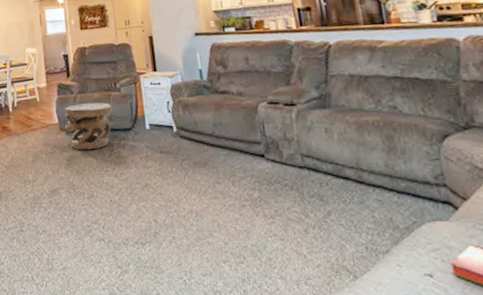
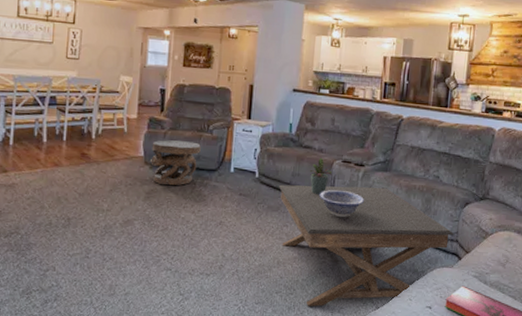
coffee table: none [201,127,438,278] -> present [279,184,454,307]
potted plant: none [232,101,260,145] -> present [309,157,333,196]
decorative bowl: none [250,136,306,167] -> present [319,190,364,217]

